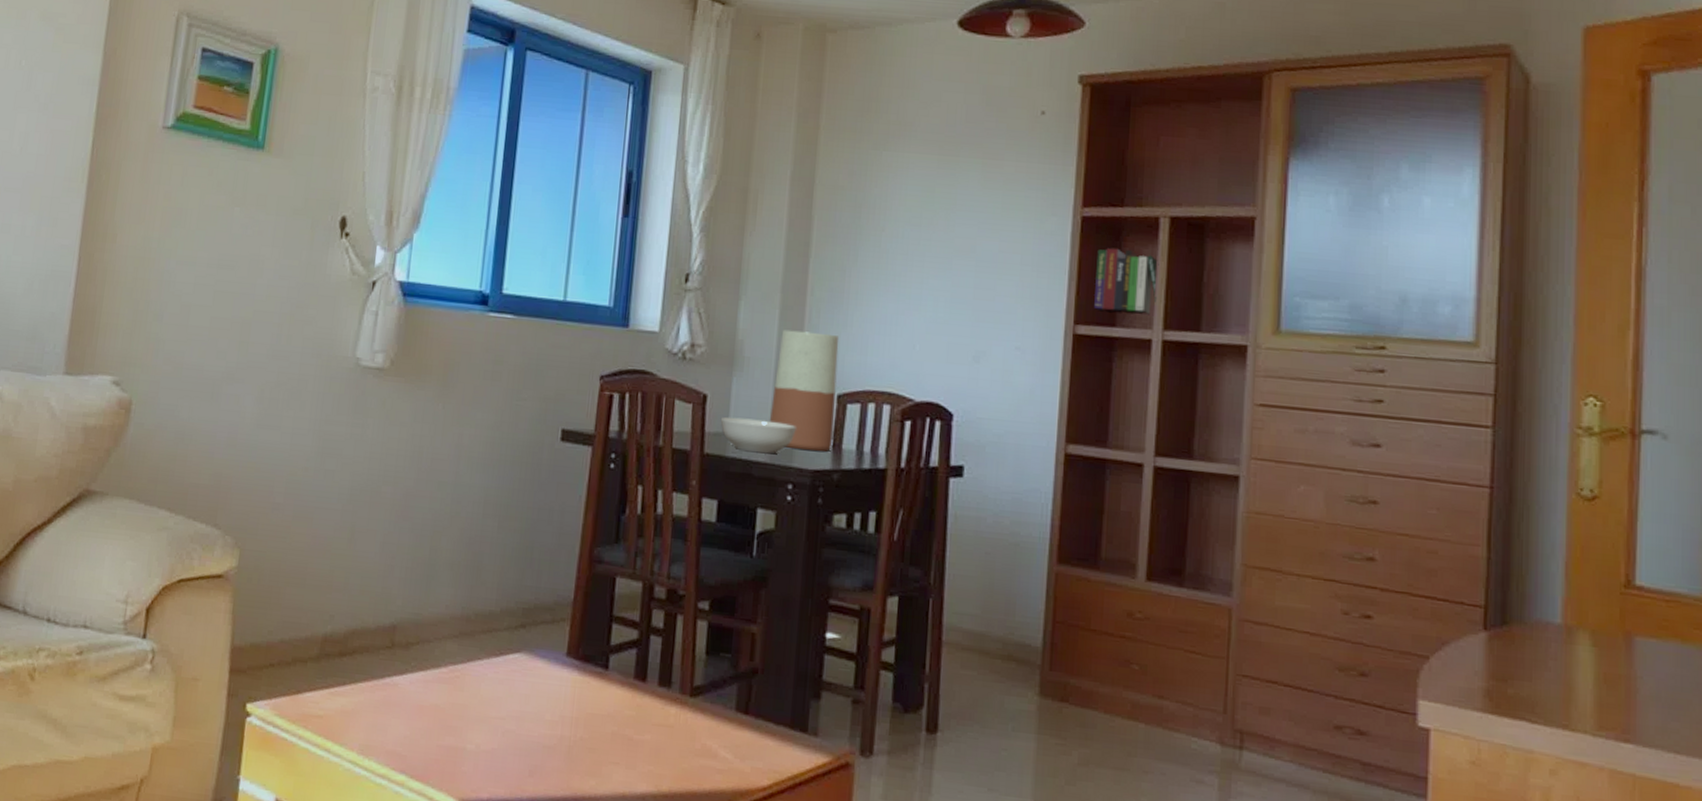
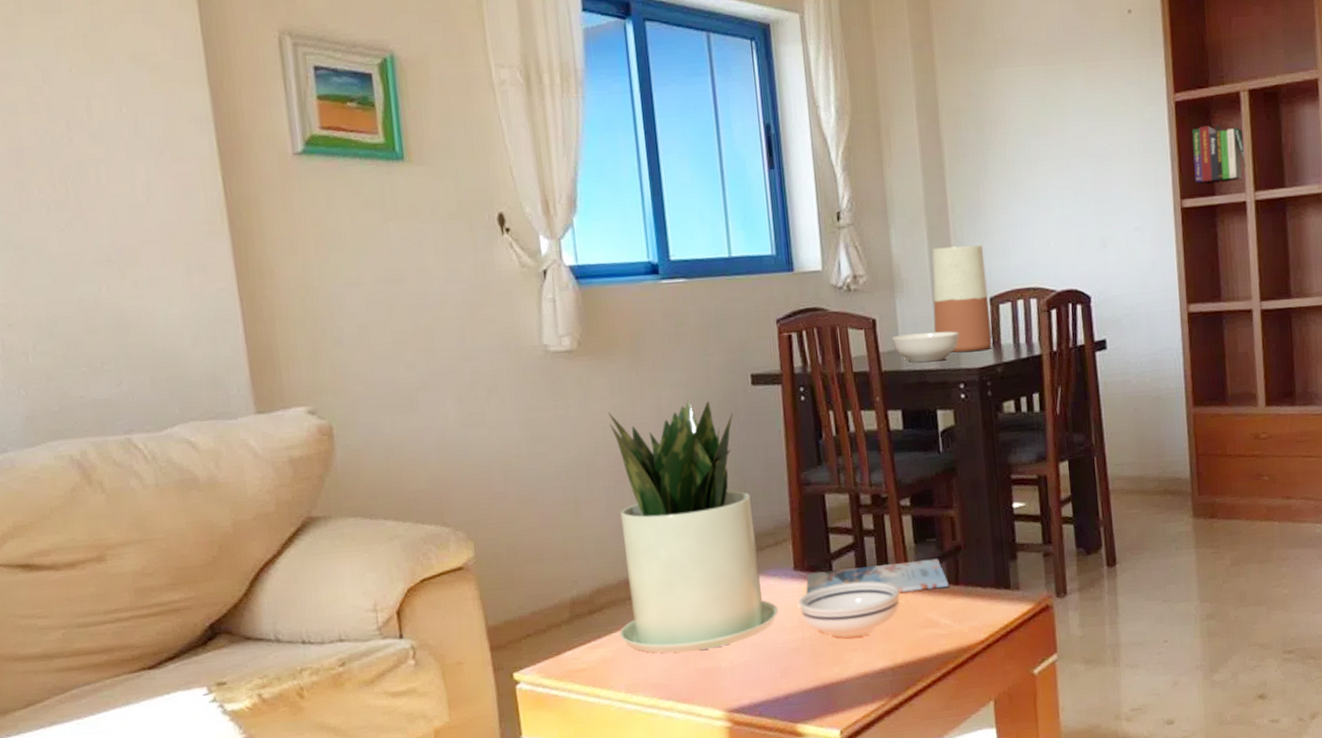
planter: none [365,441,540,725] -> present [608,400,778,653]
bowl: none [564,682,680,750] -> present [798,581,900,638]
magazine: none [575,663,737,715] -> present [806,558,949,594]

